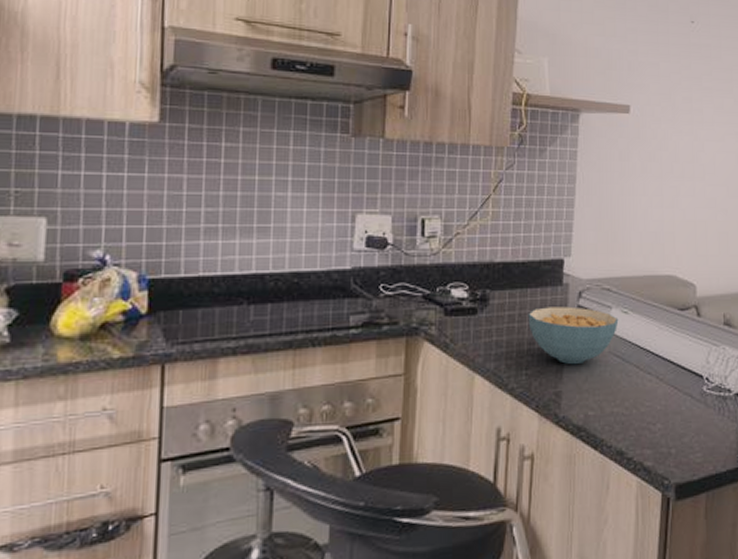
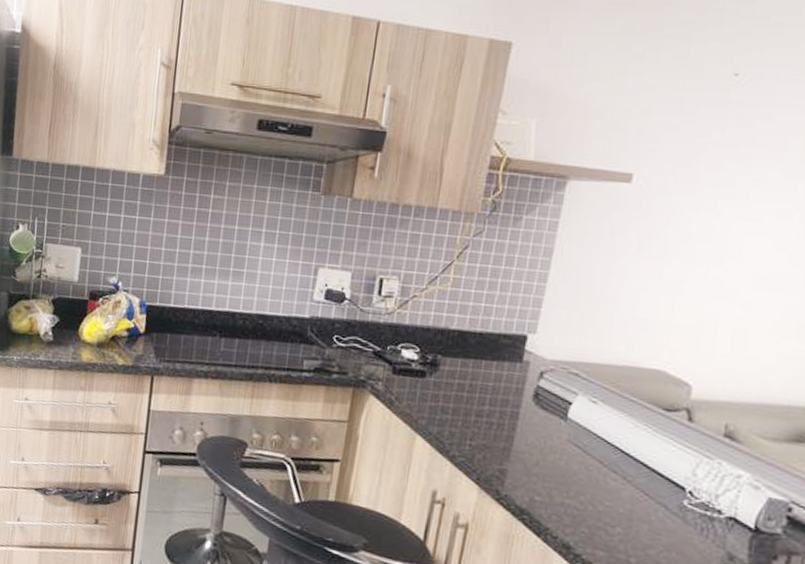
cereal bowl: present [528,306,619,365] -> none [478,381,585,447]

